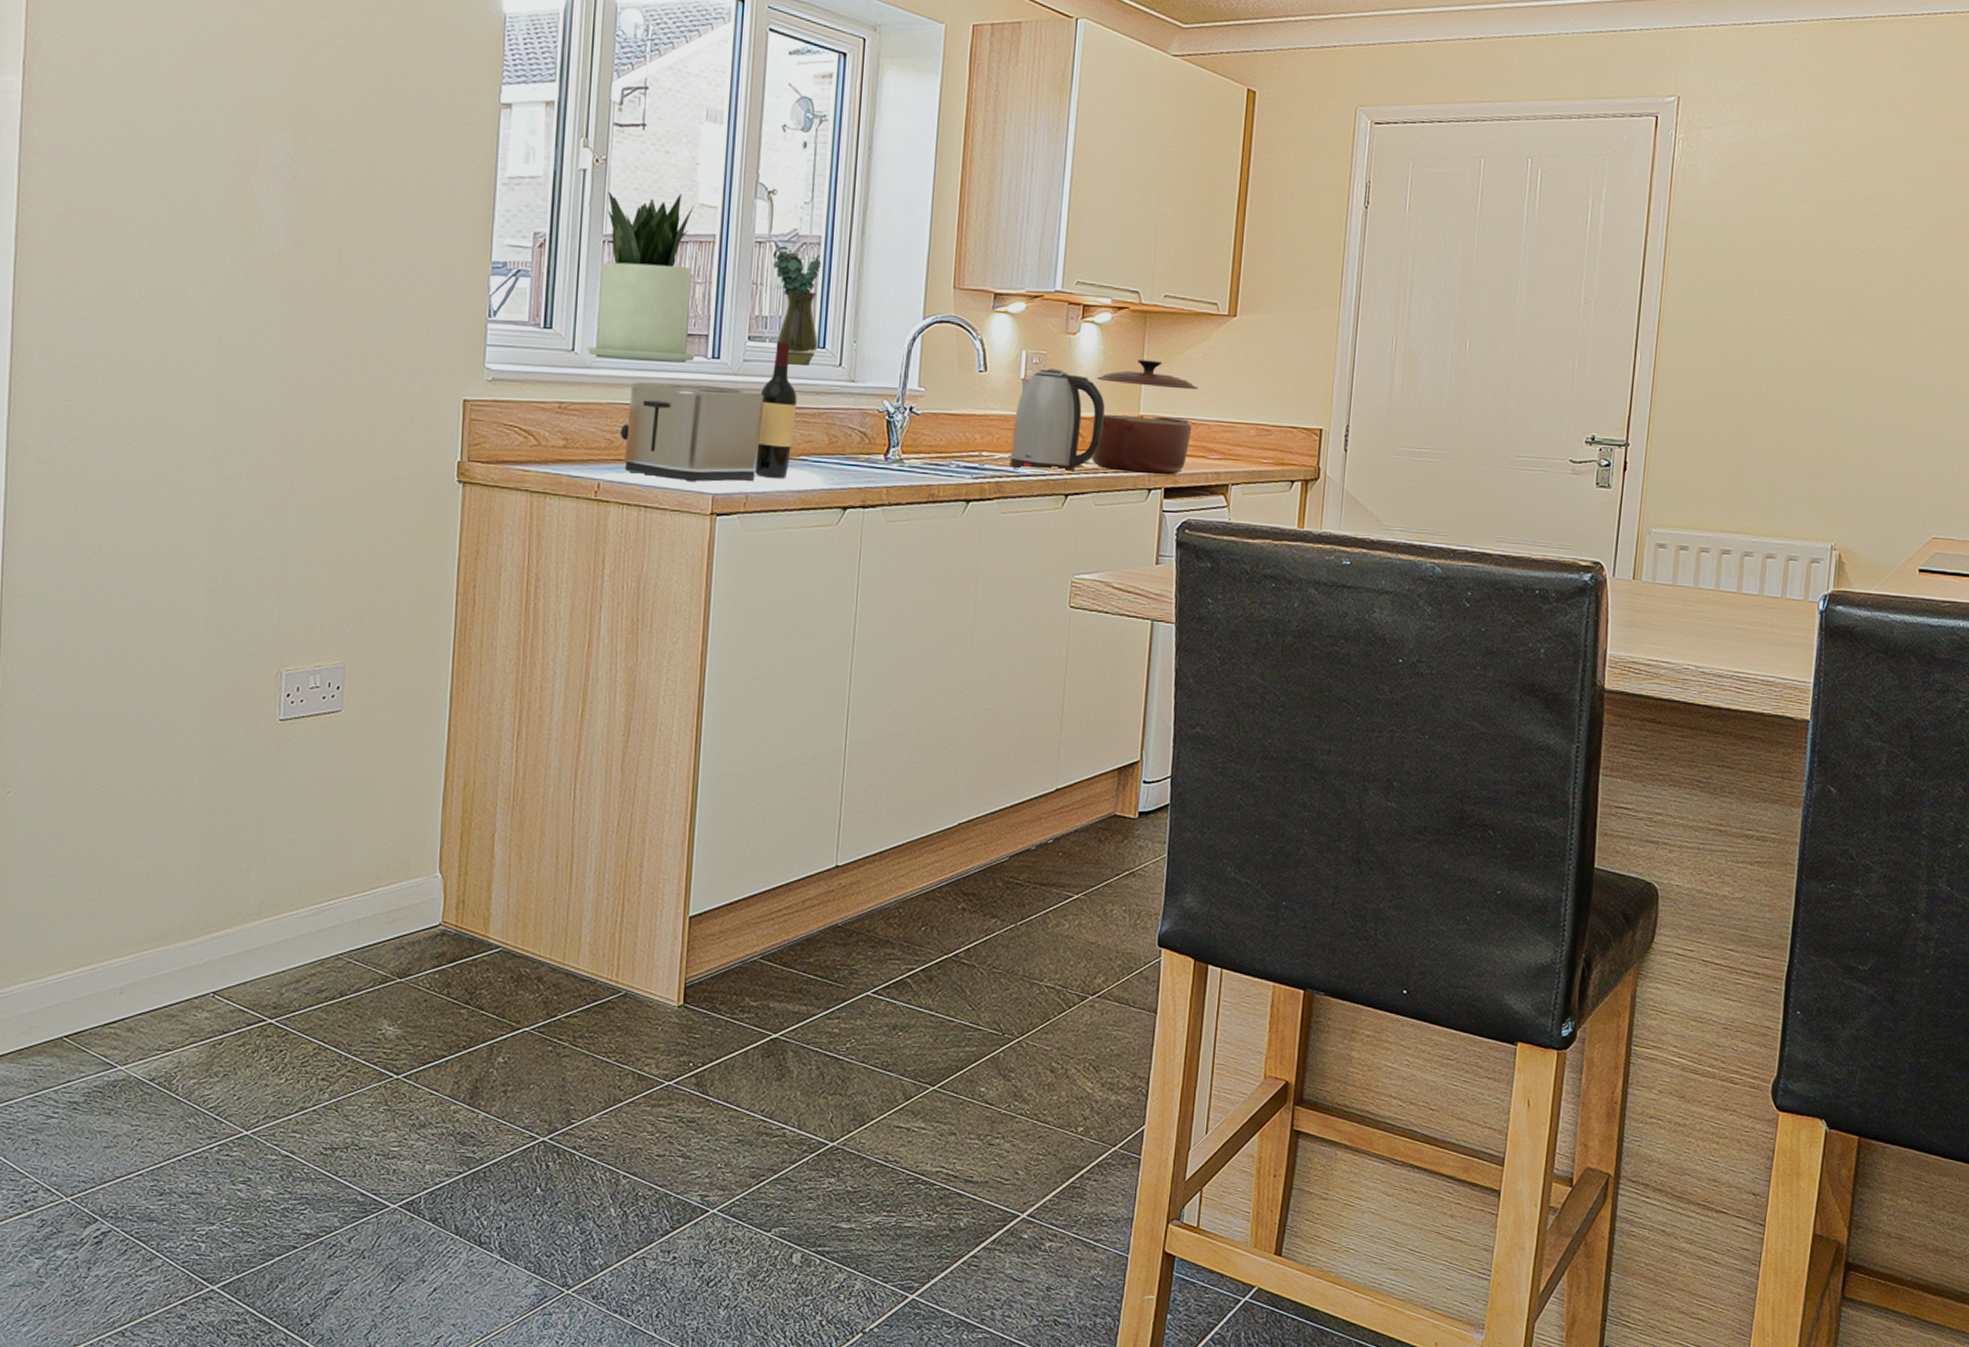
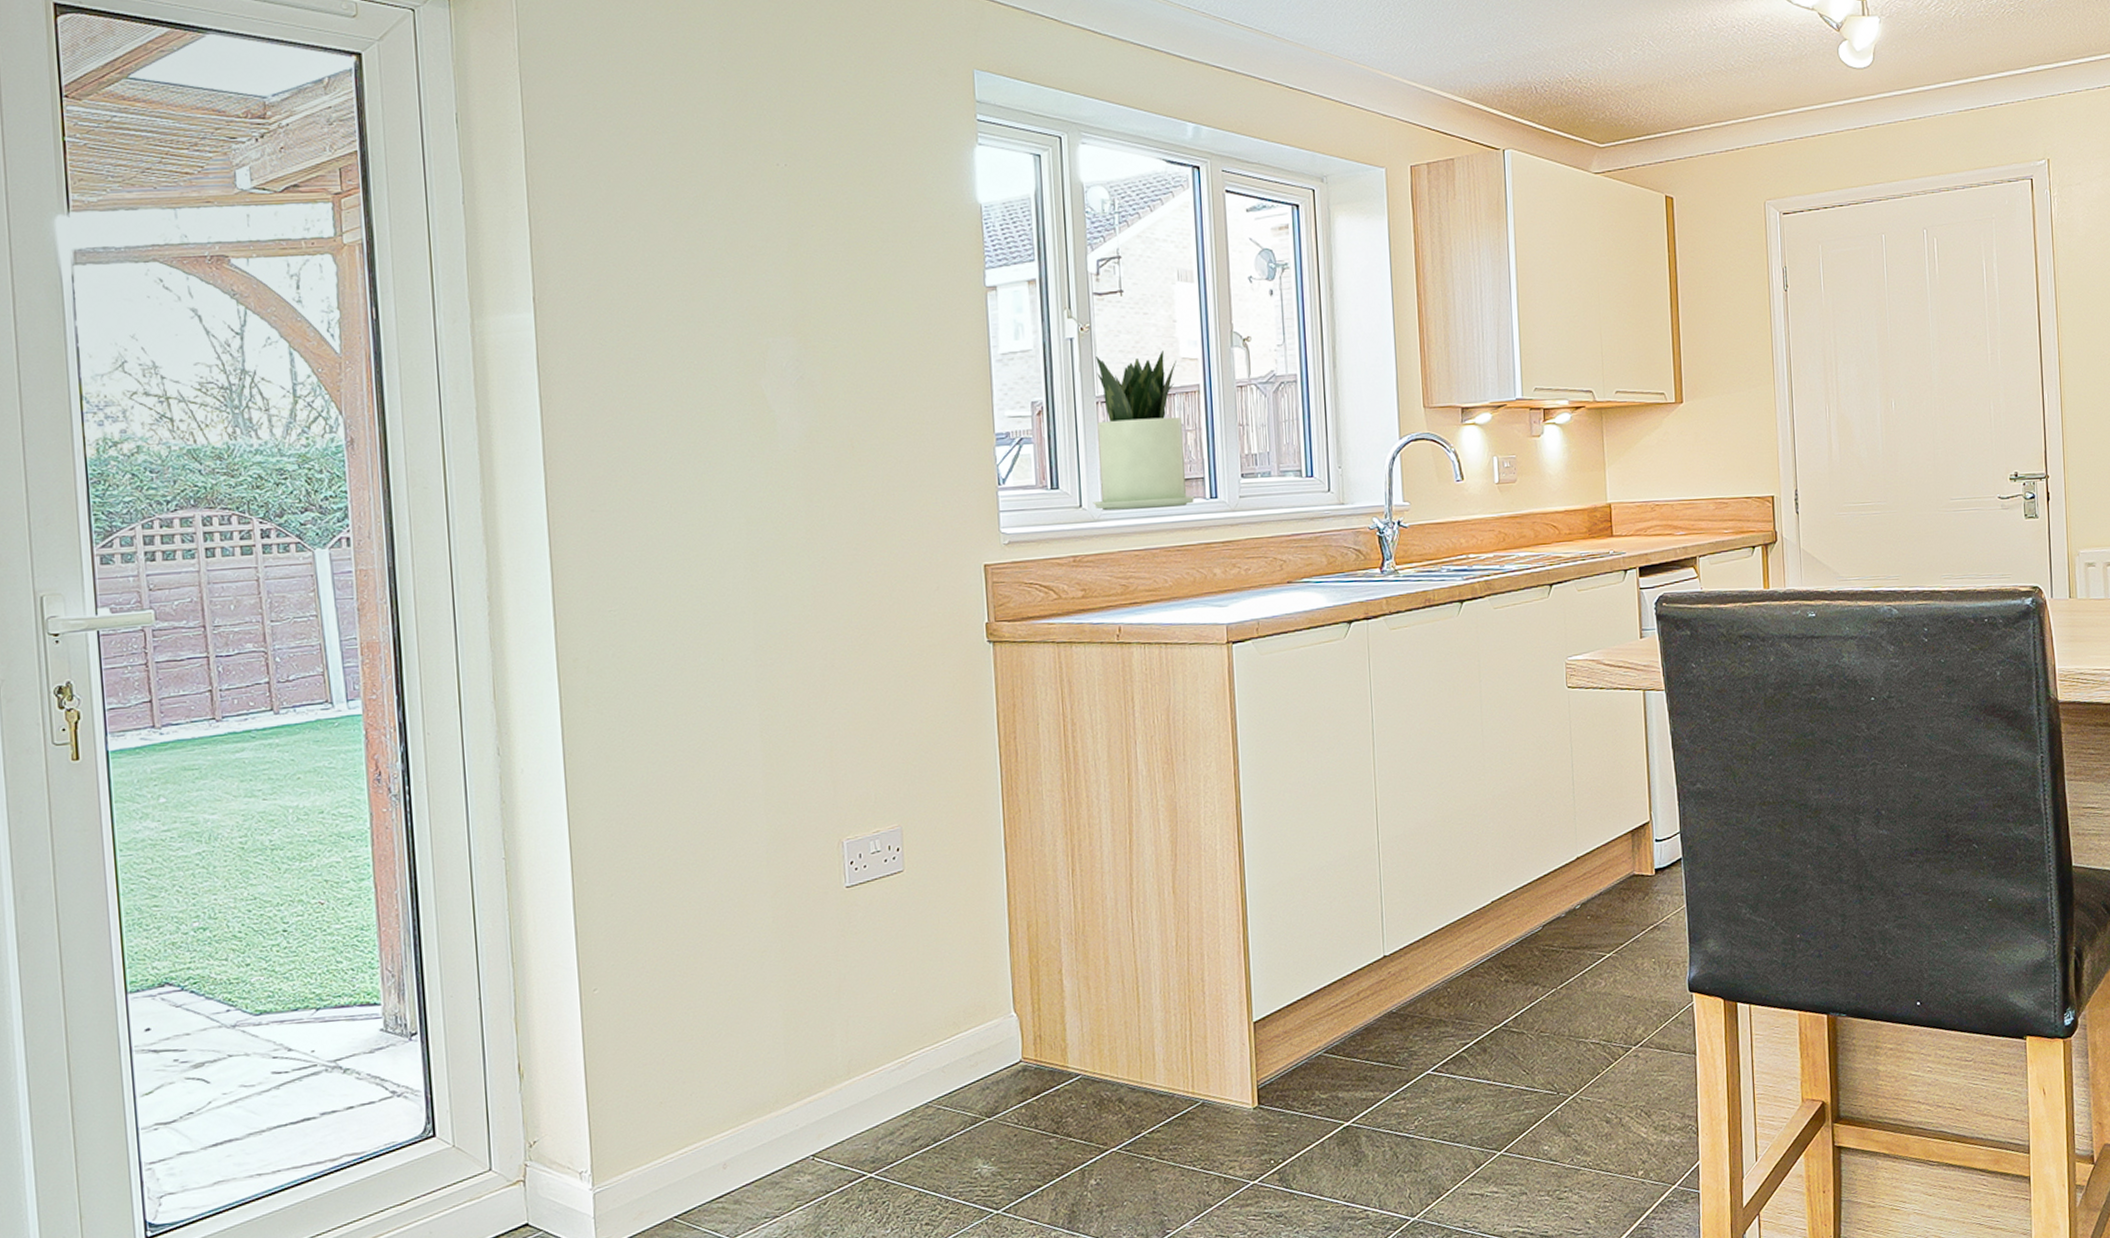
toaster: present [620,382,764,482] -> none [1134,523,1265,616]
wine bottle: present [754,340,797,479] -> none [1259,474,1294,603]
vase: present [773,242,822,367] -> none [1254,385,1306,497]
kettle: present [1009,369,1105,475] -> none [1494,470,1577,567]
saucepan: present [1091,360,1198,476] -> none [1563,451,1657,557]

